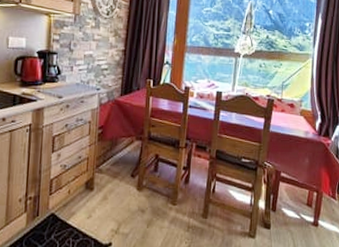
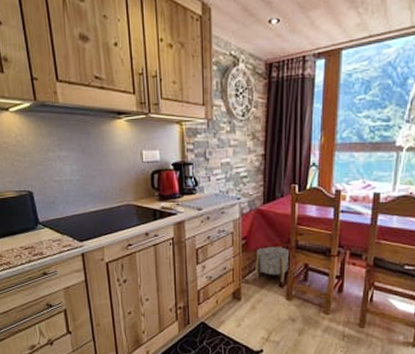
stool: none [109,136,141,173] -> present [256,246,288,283]

